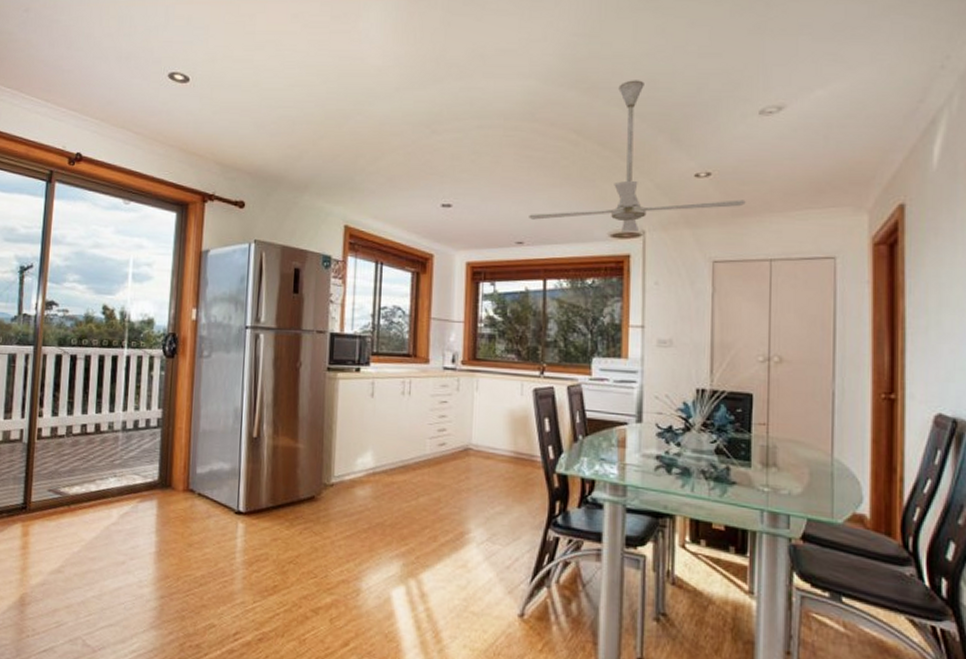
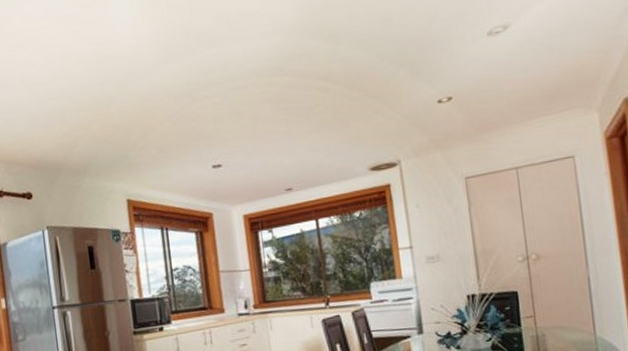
ceiling fan: present [529,80,746,232] -> none [293,21,487,167]

